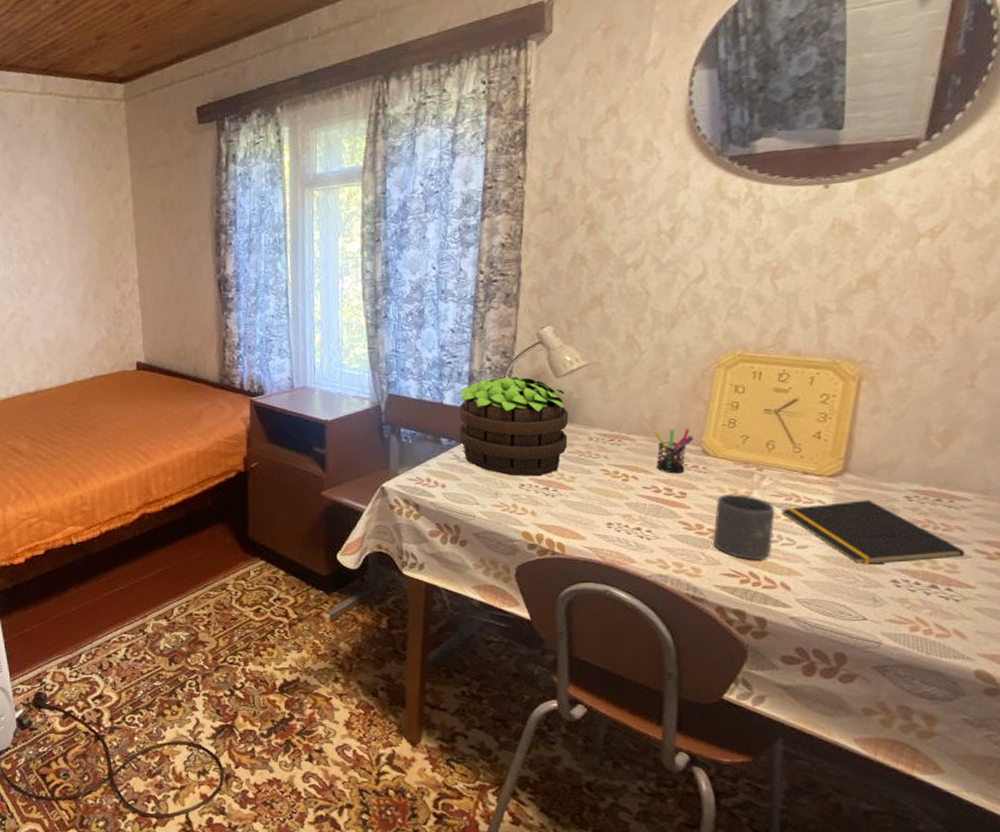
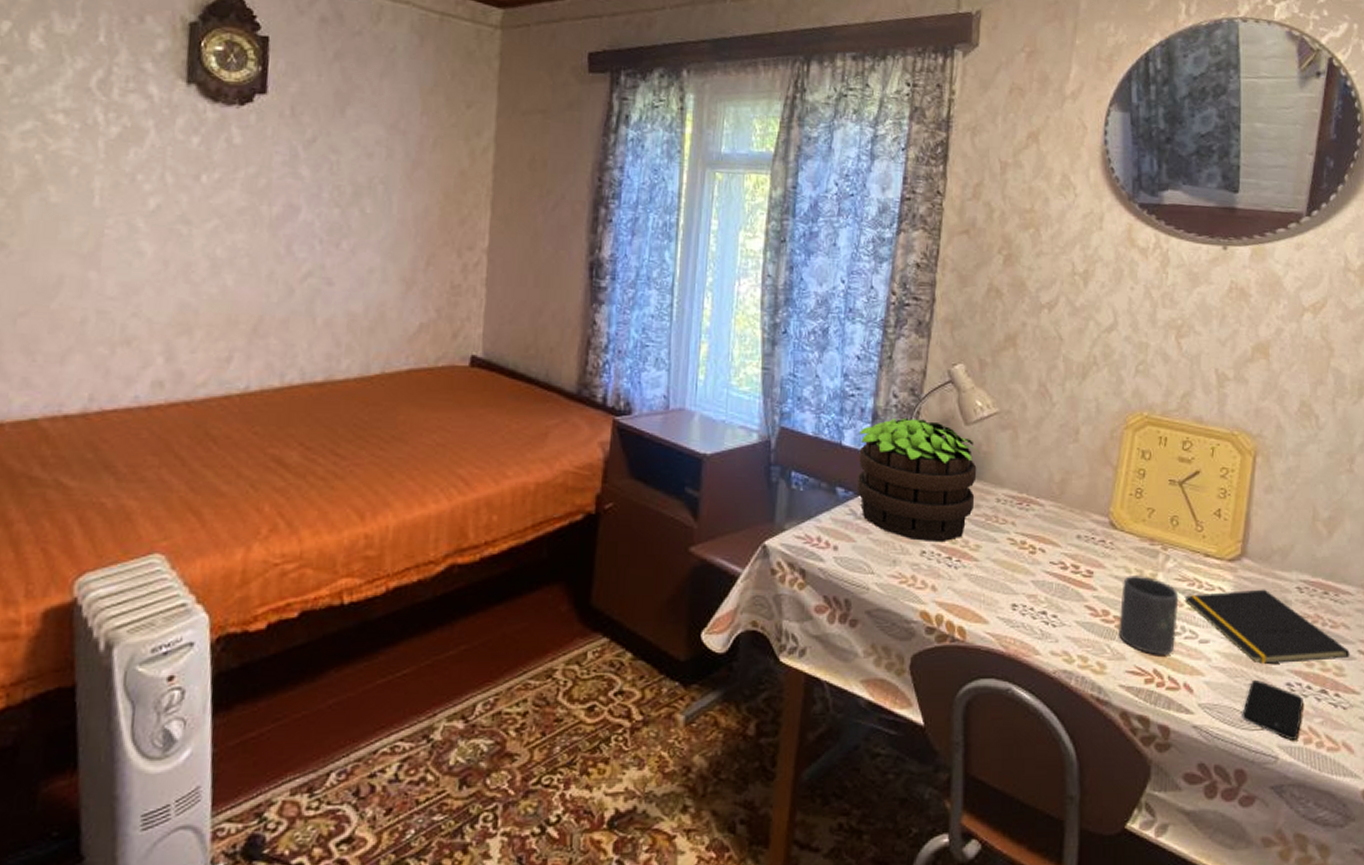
pen holder: present [654,428,694,474] -> none [1063,494,1102,548]
smartphone: none [843,577,910,628] -> present [1242,679,1303,740]

